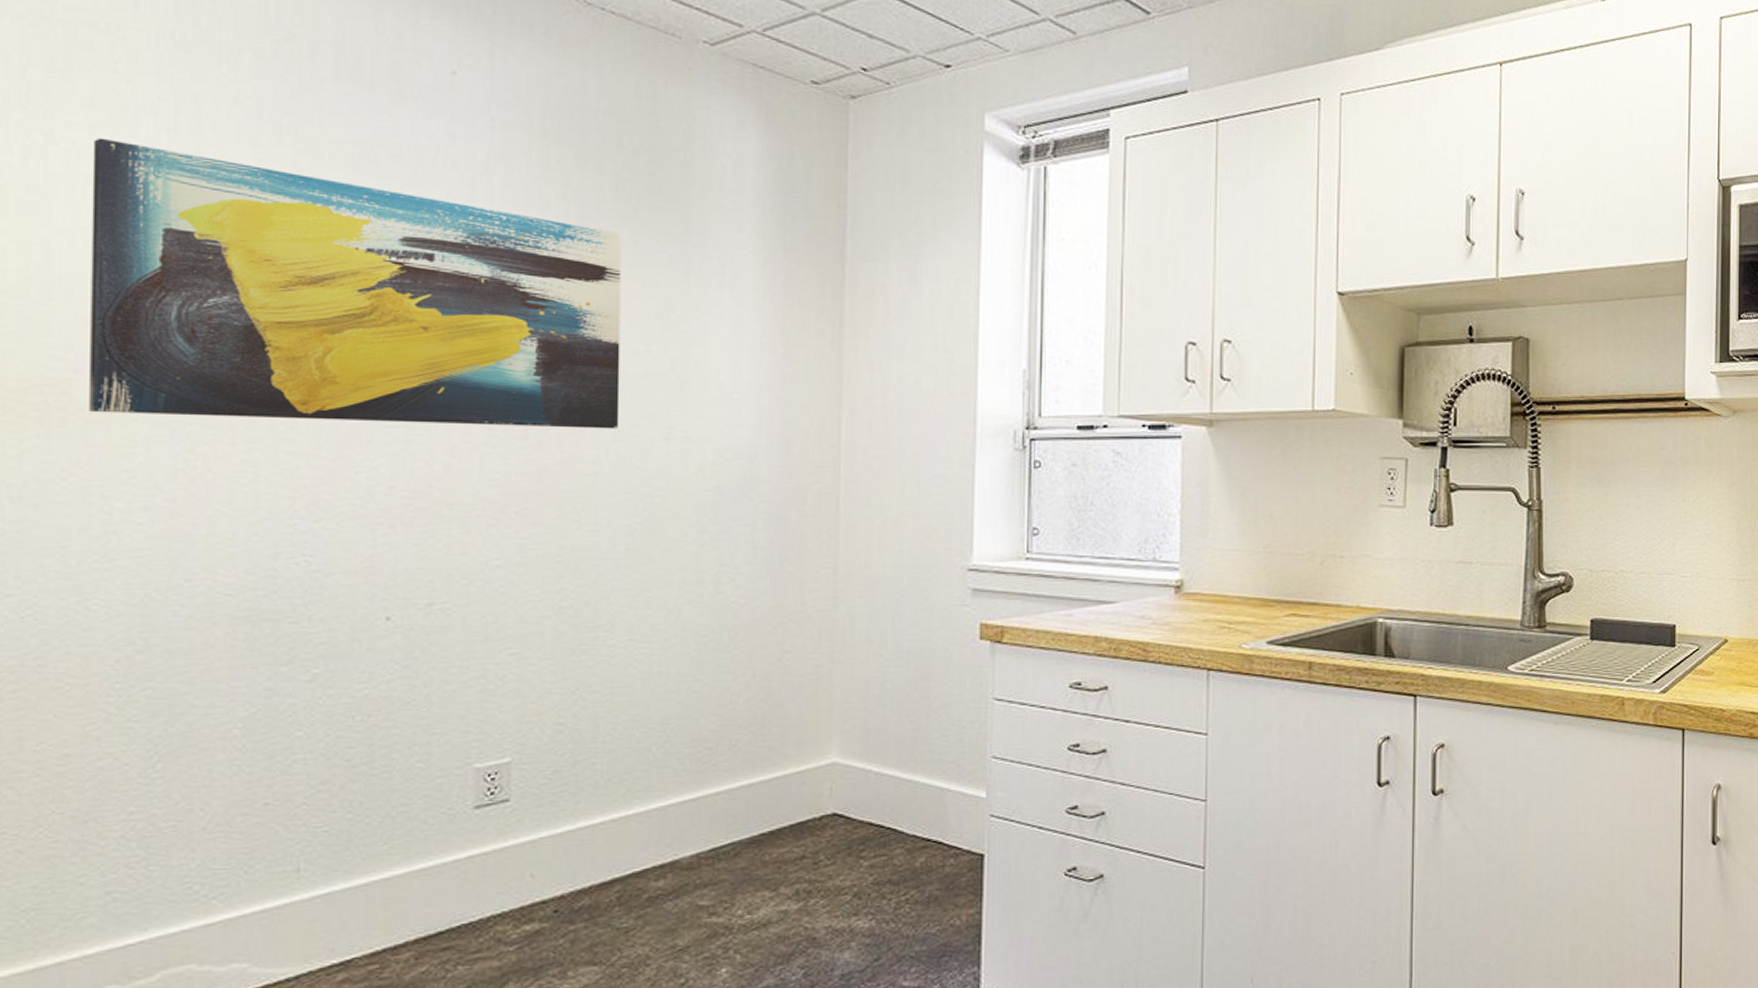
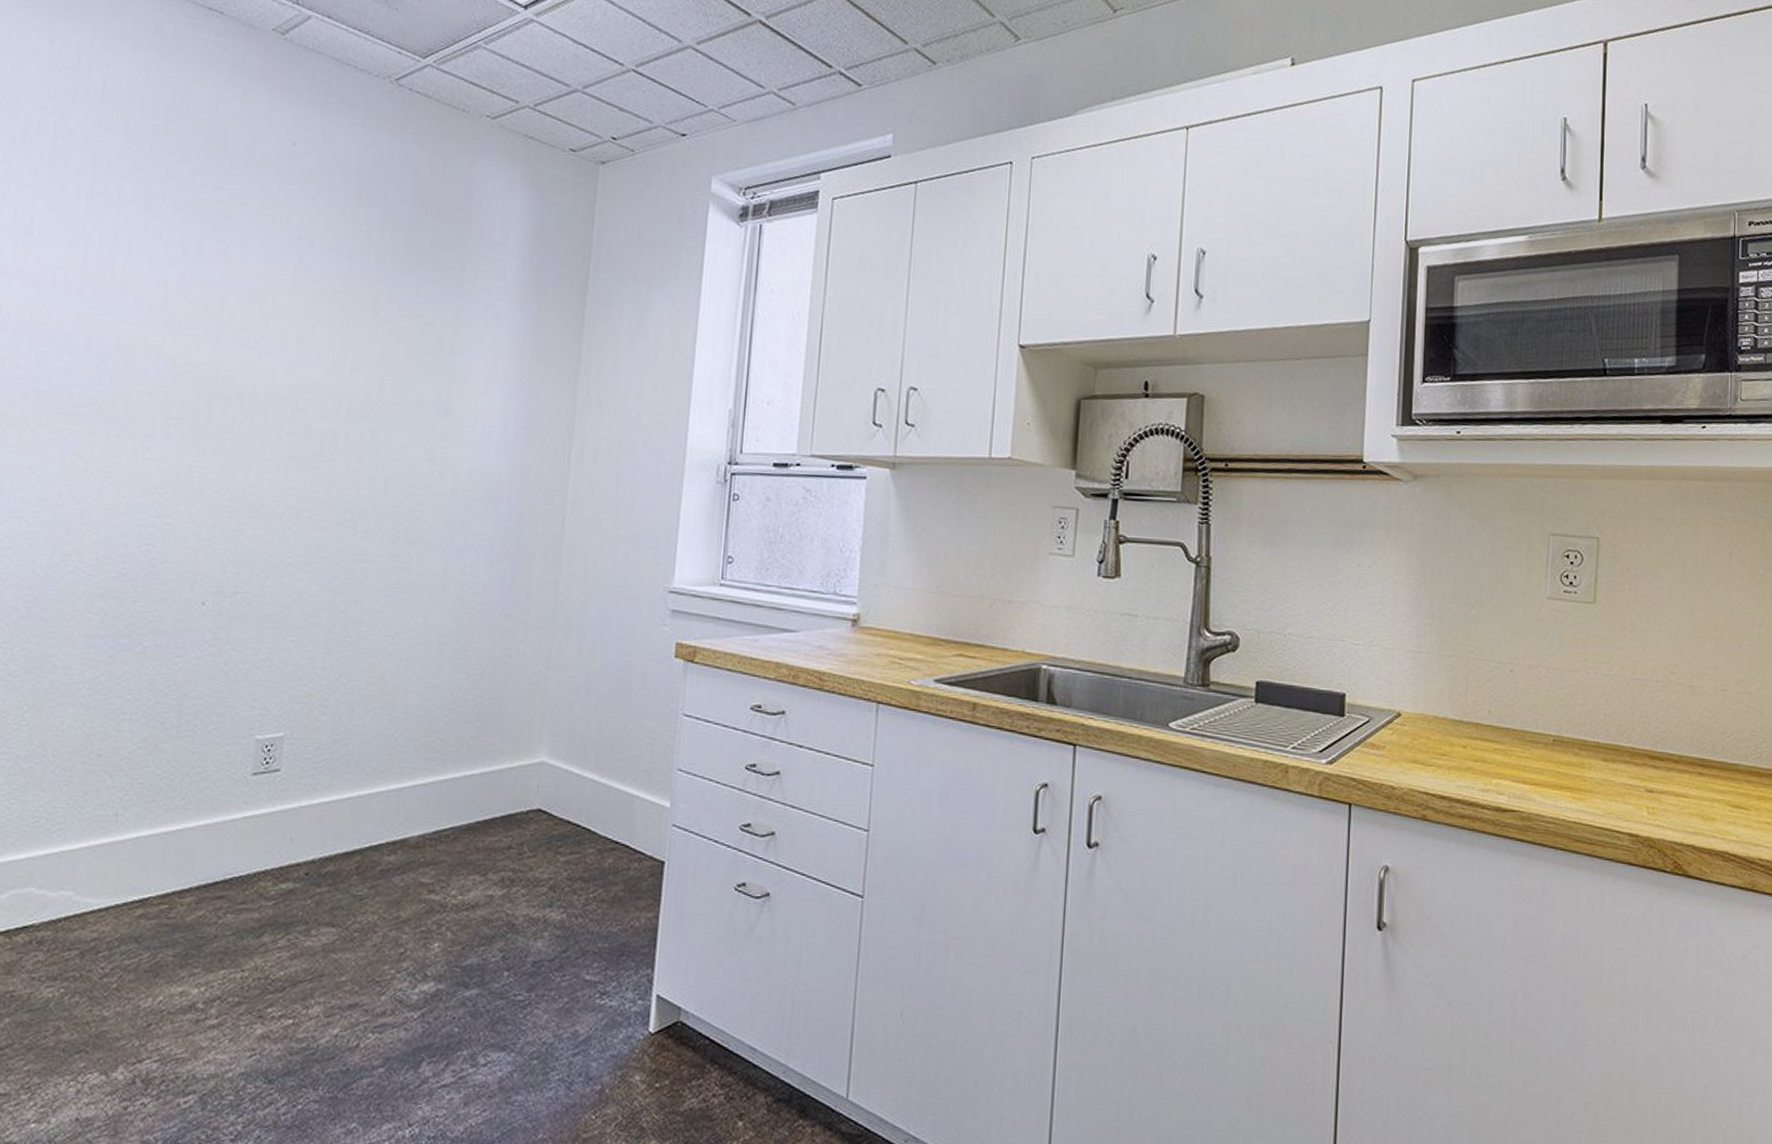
wall art: present [89,138,622,429] -> none [9,198,409,449]

